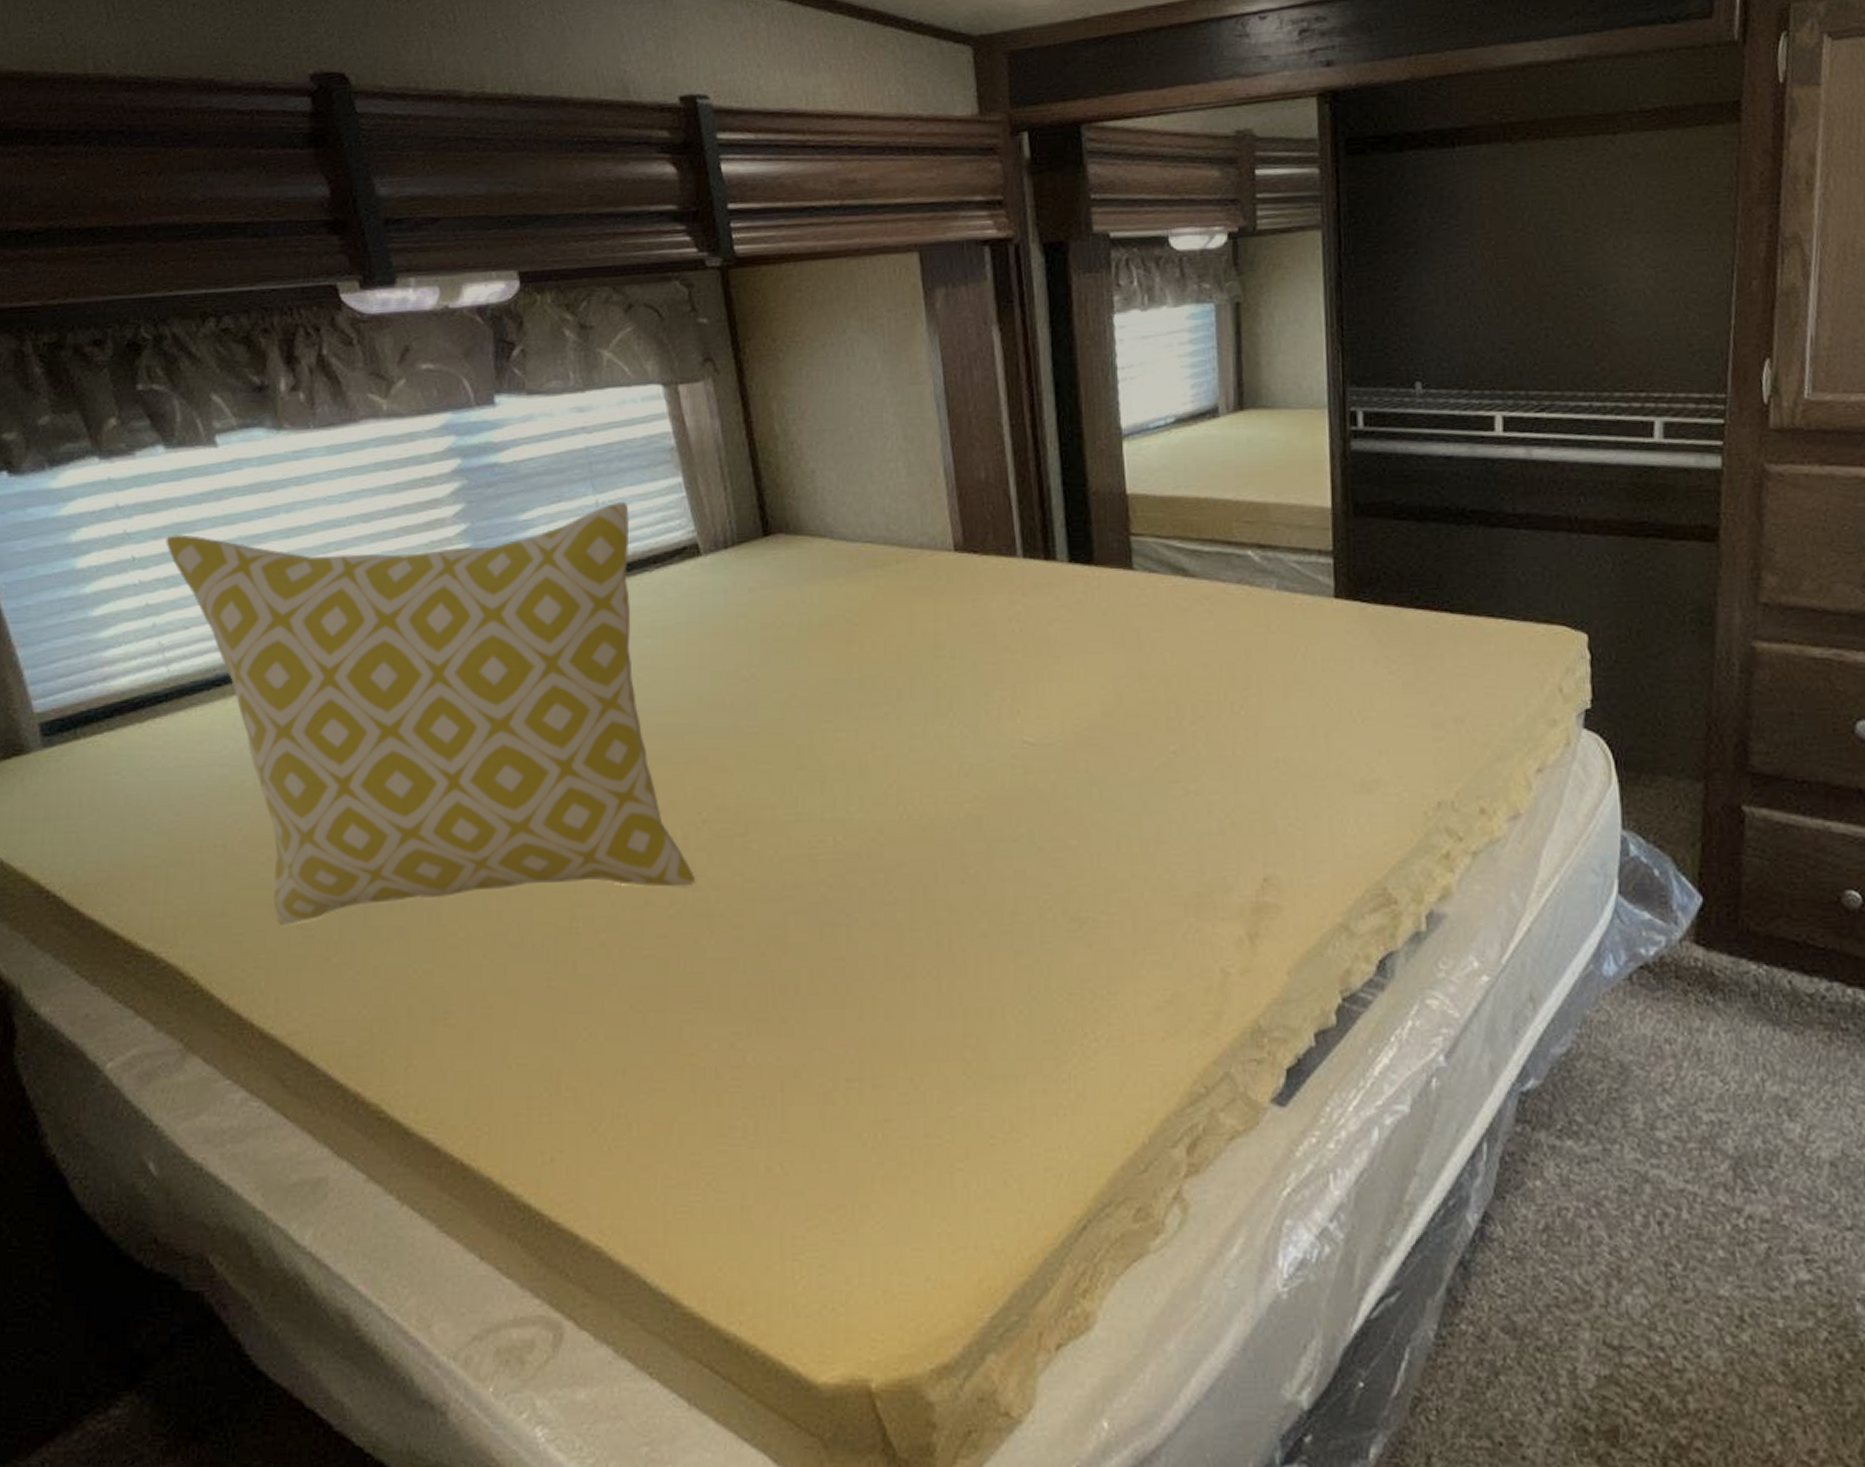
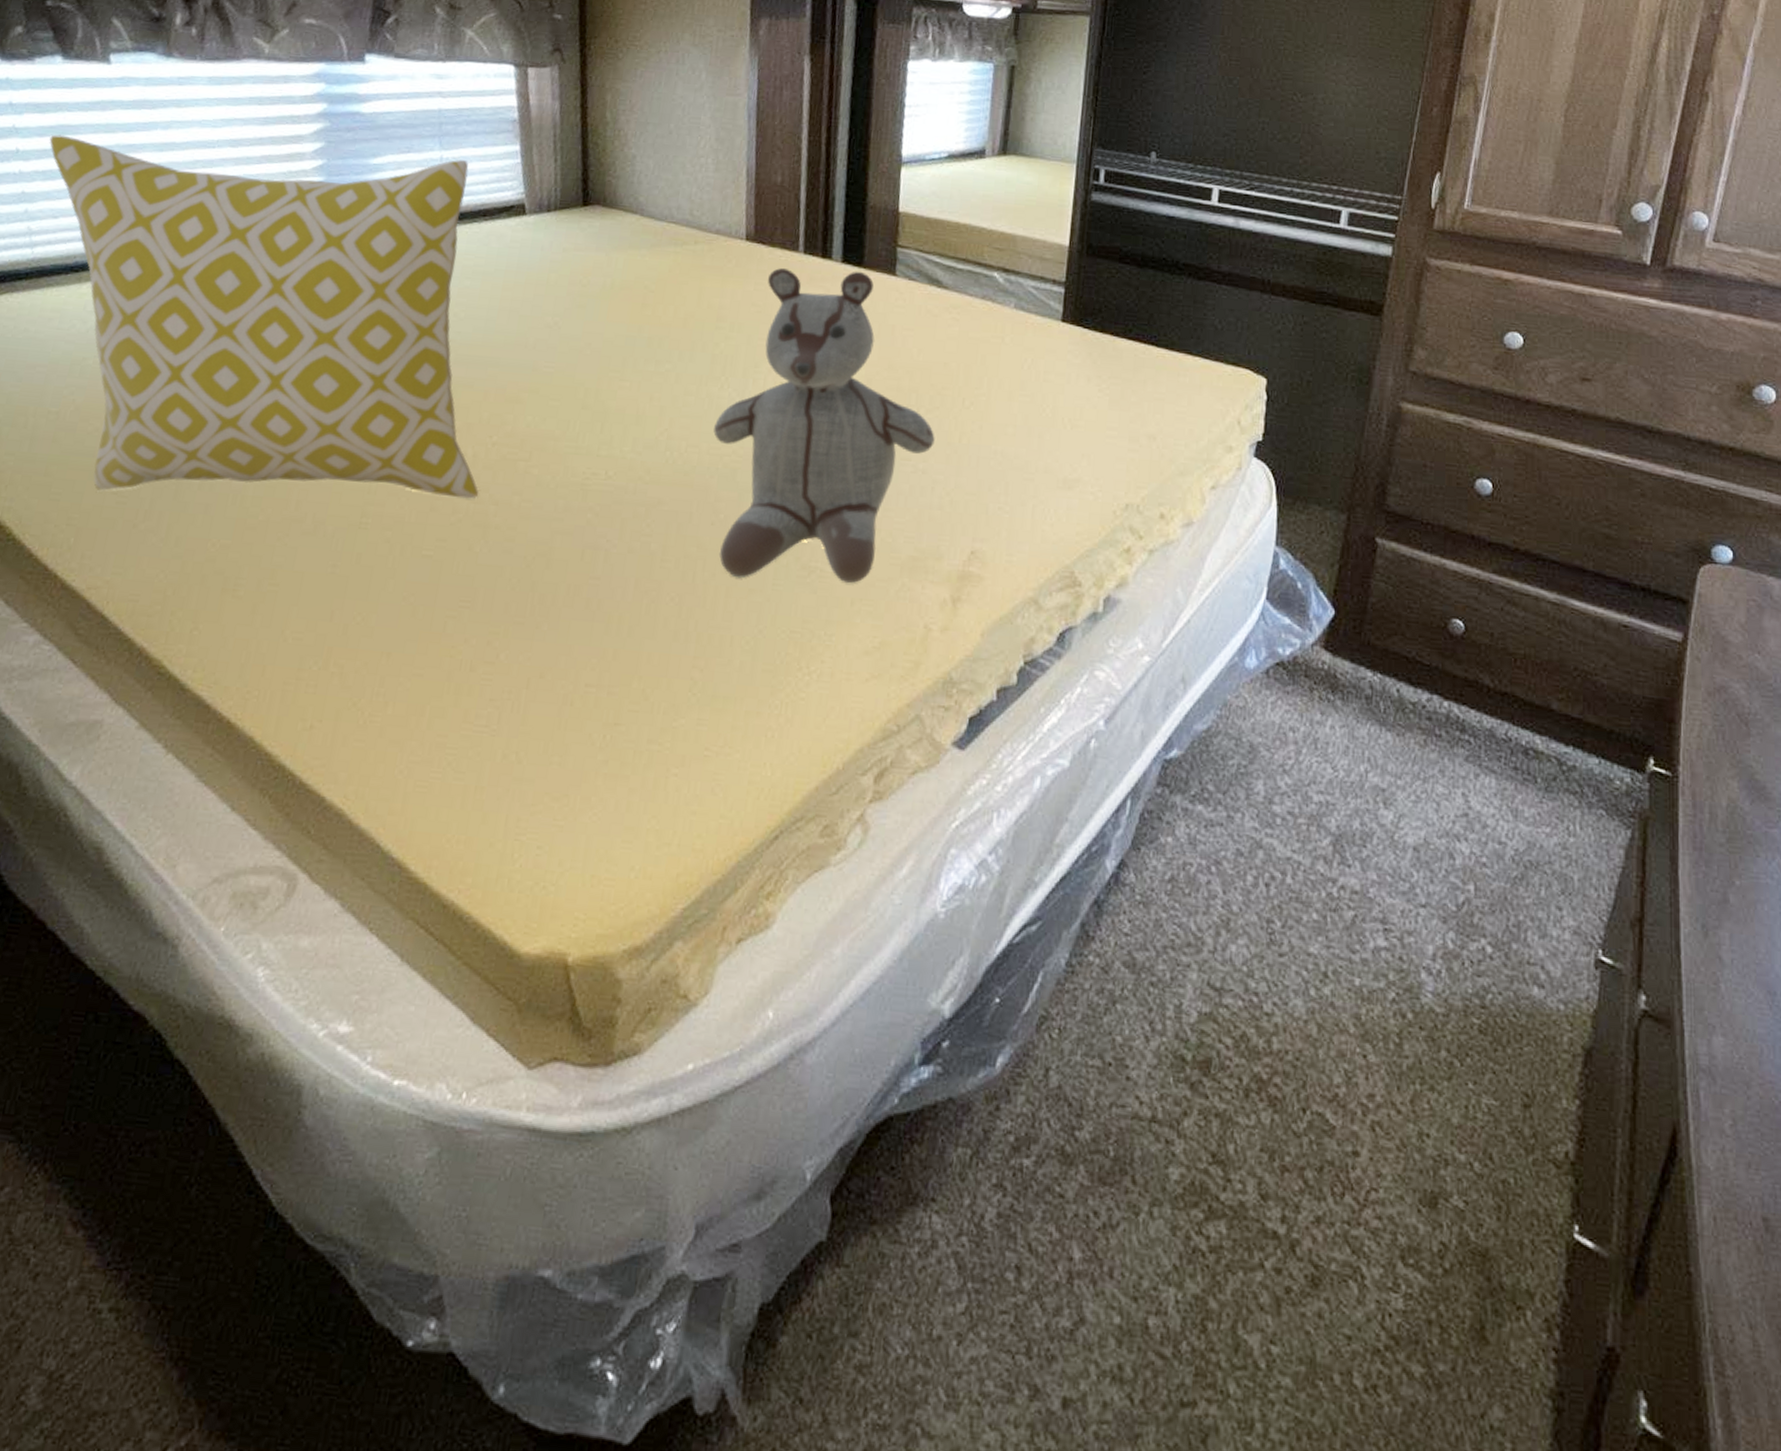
stuffed bear: none [949,569,1204,939] -> present [713,267,935,583]

